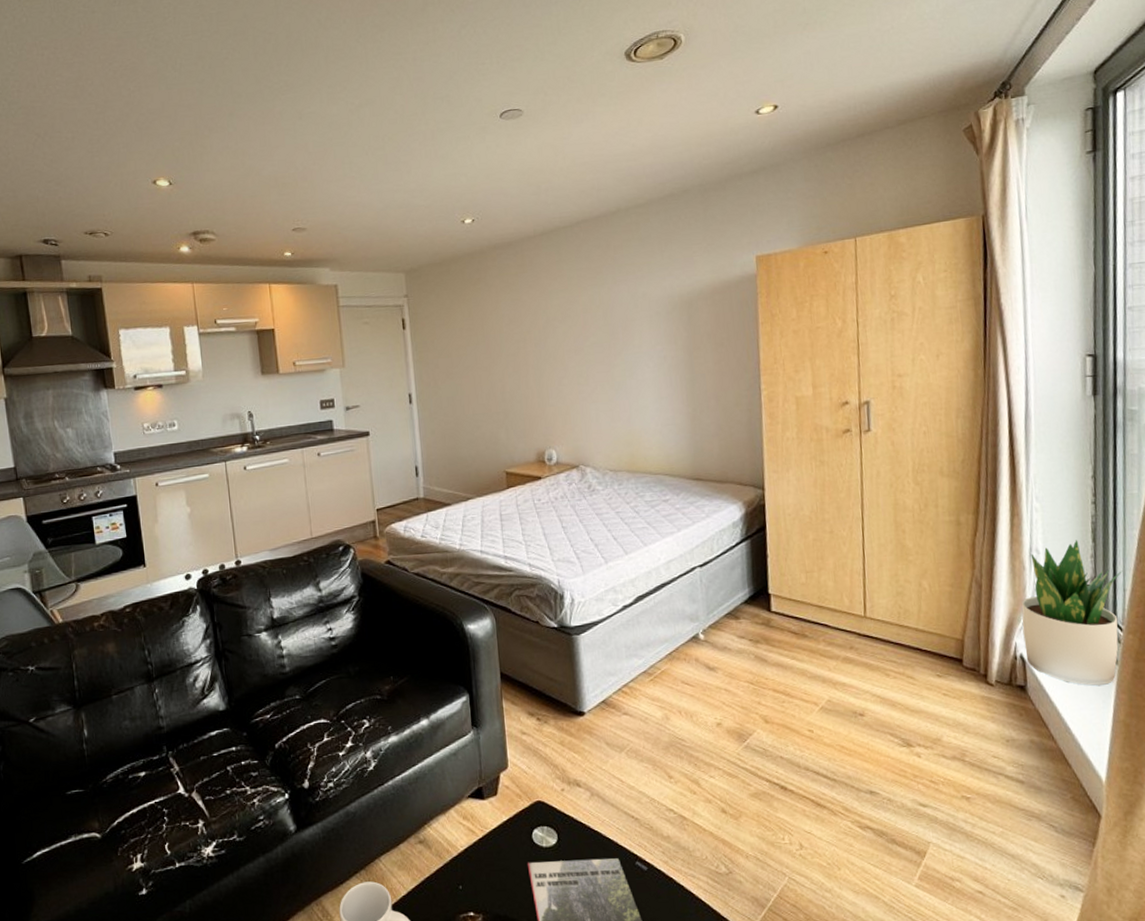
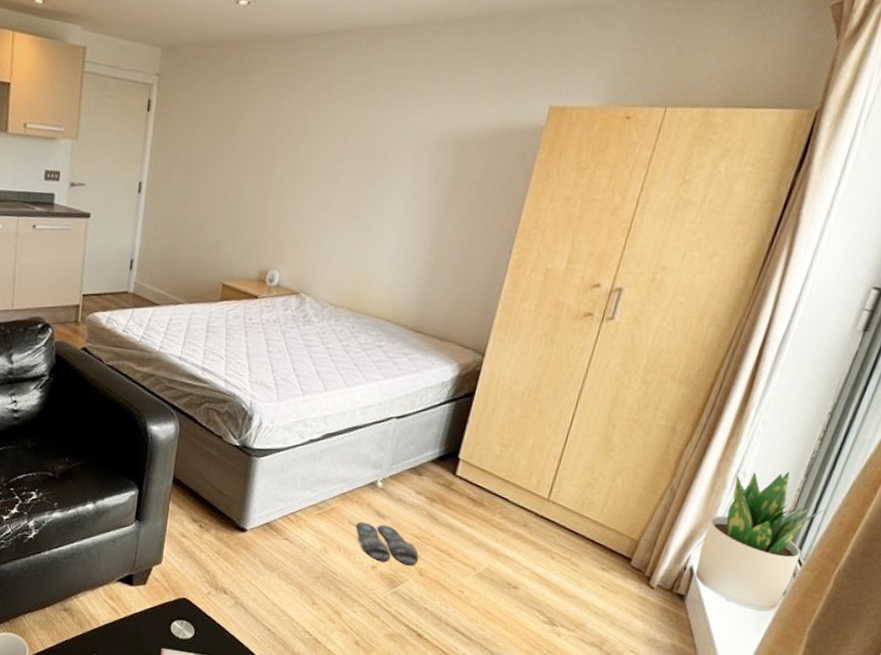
slippers: none [690,677,760,717] -> present [356,521,419,566]

